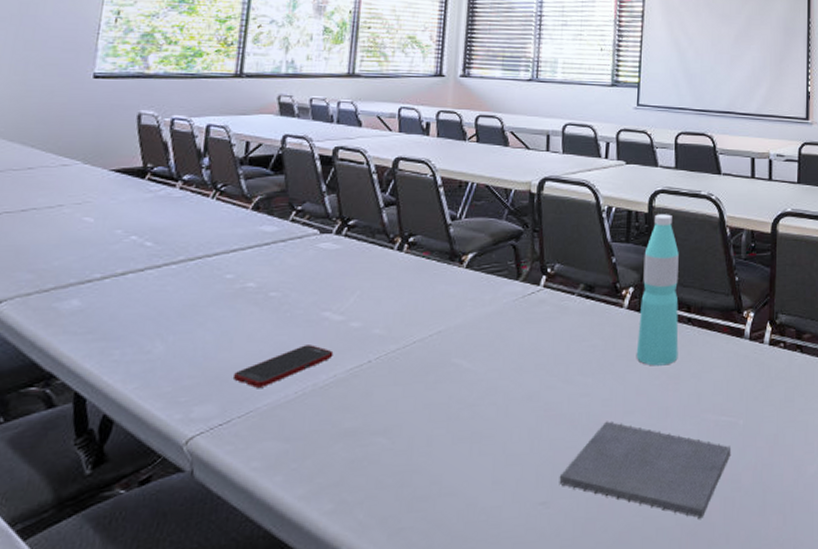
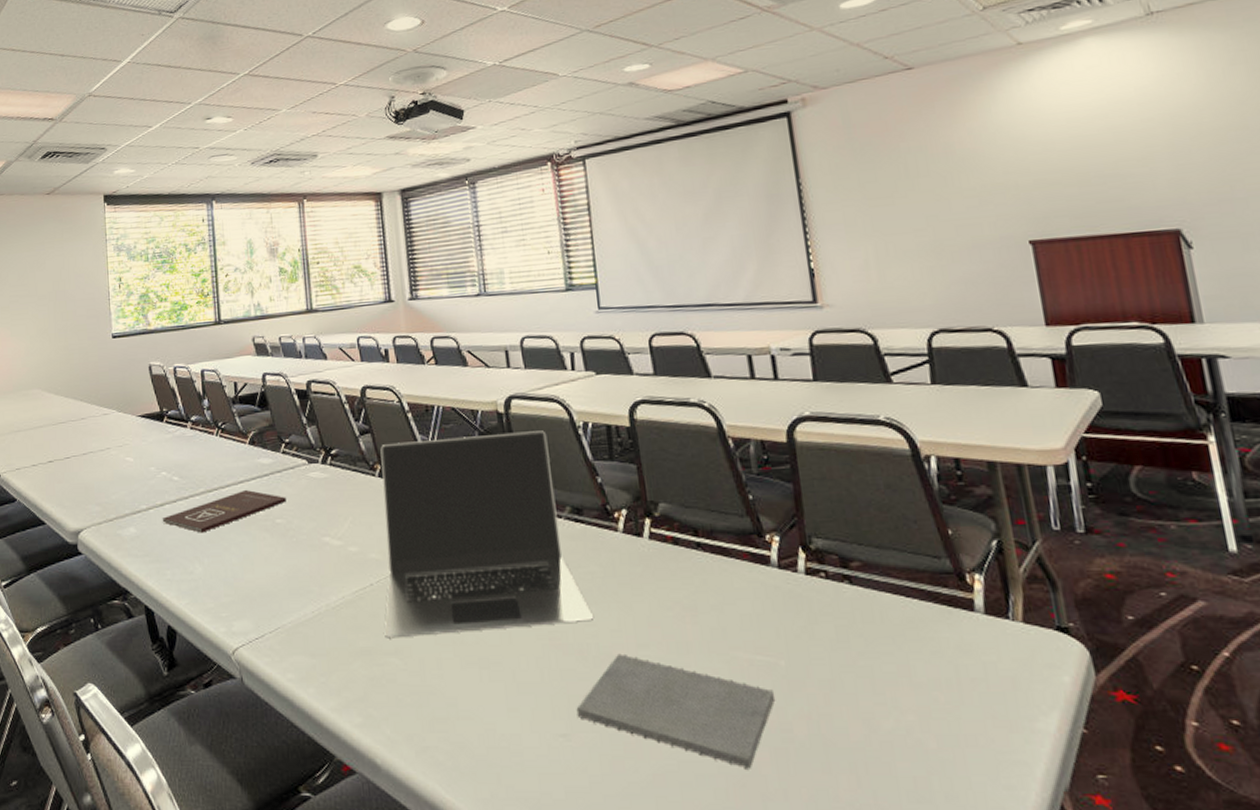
book: none [119,258,286,307] -> present [162,489,286,533]
cell phone: present [232,345,334,388] -> none [259,568,339,606]
laptop: none [375,212,588,418] -> present [380,430,593,639]
water bottle: present [636,214,679,366] -> none [633,427,692,596]

